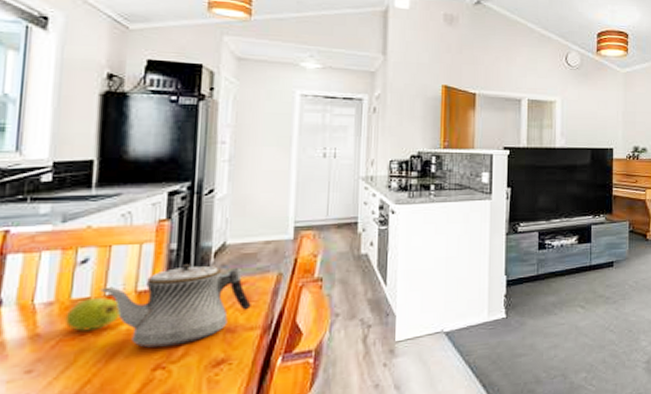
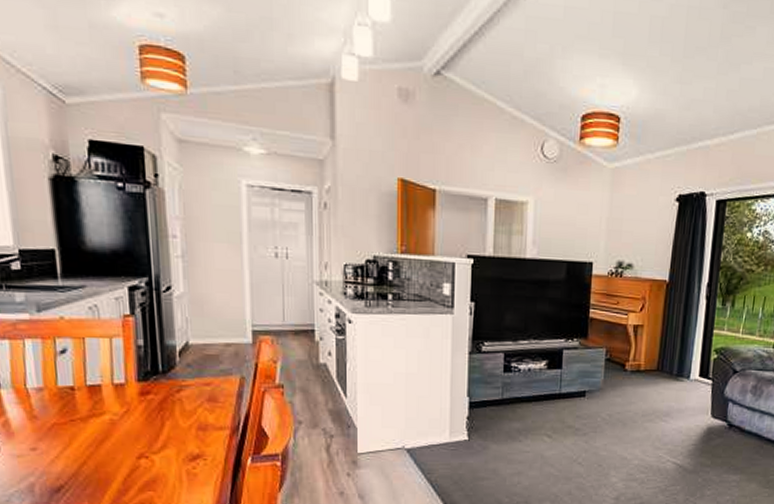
fruit: present [64,298,120,332] -> none [55,387,102,417]
teapot: present [98,264,251,348] -> none [80,361,219,438]

